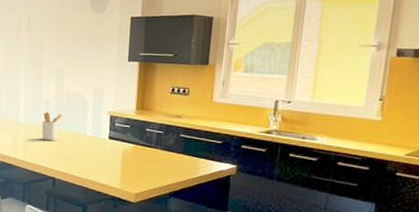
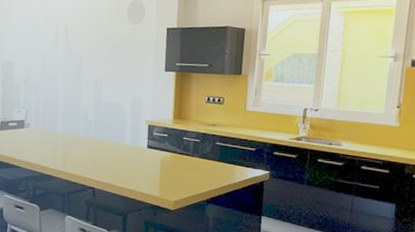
utensil holder: present [41,112,63,141] -> none [80,122,101,151]

